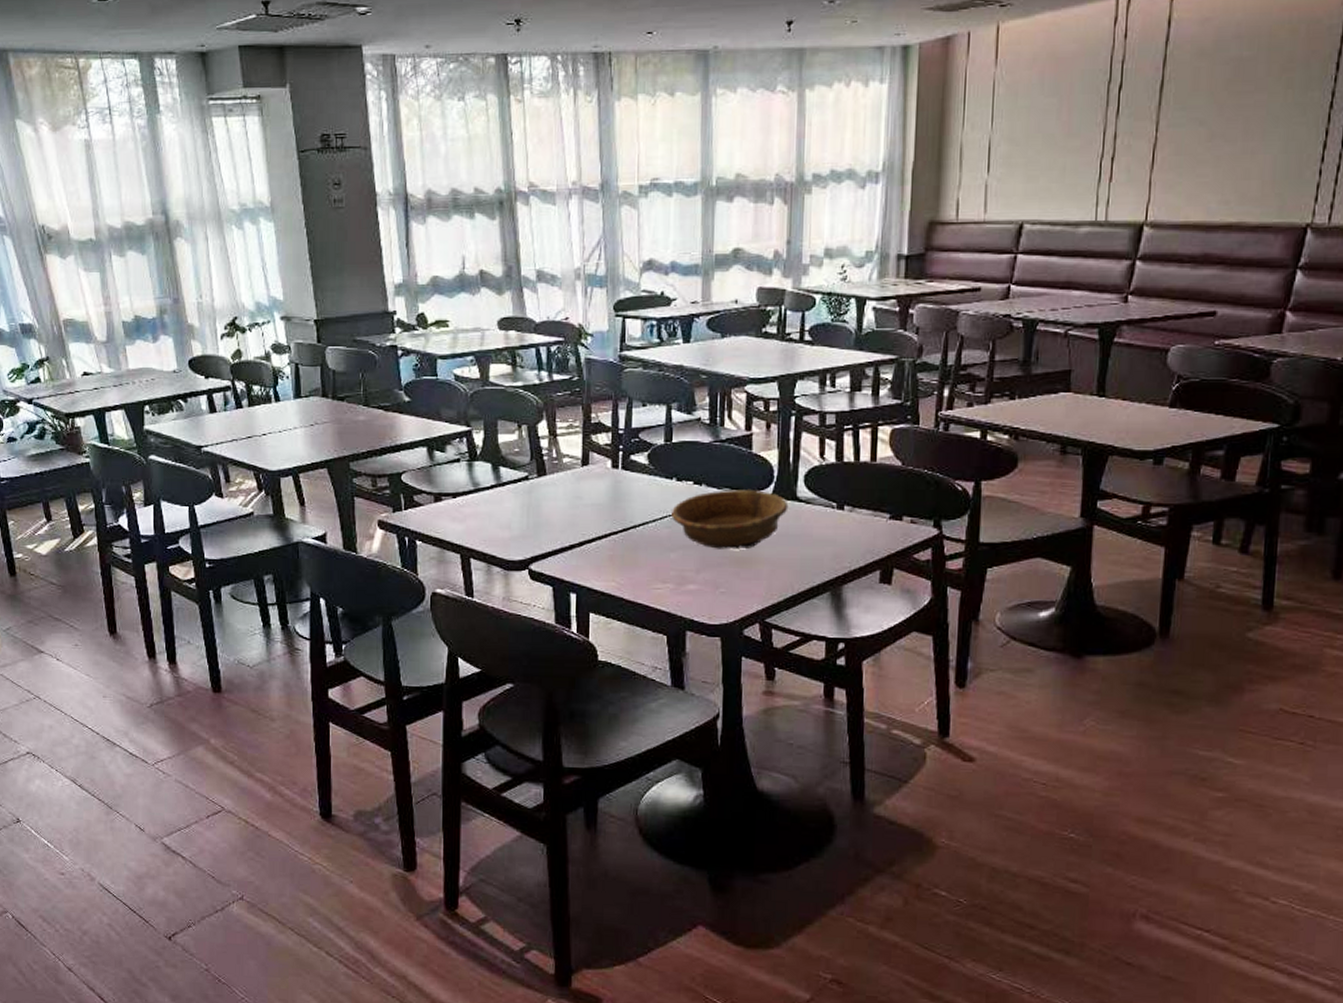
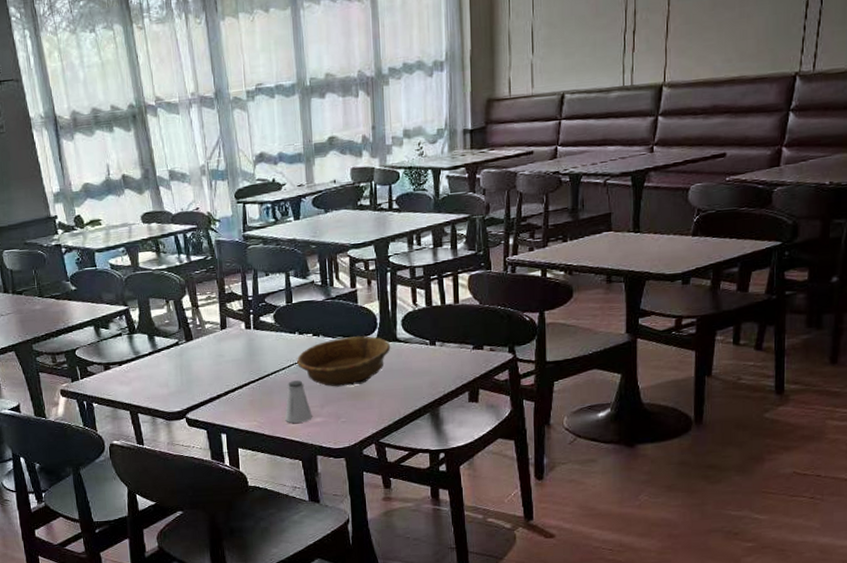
saltshaker: none [651,536,684,589] -> present [285,380,312,423]

